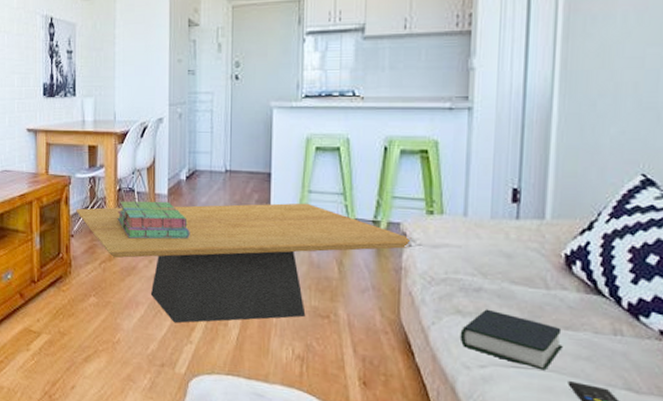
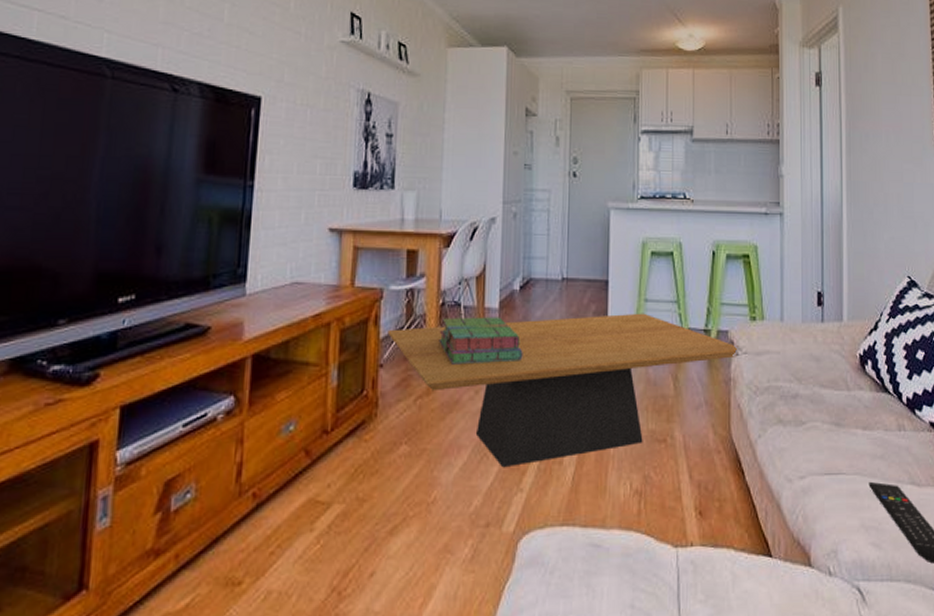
book: present [460,309,563,371] -> none [782,416,863,474]

